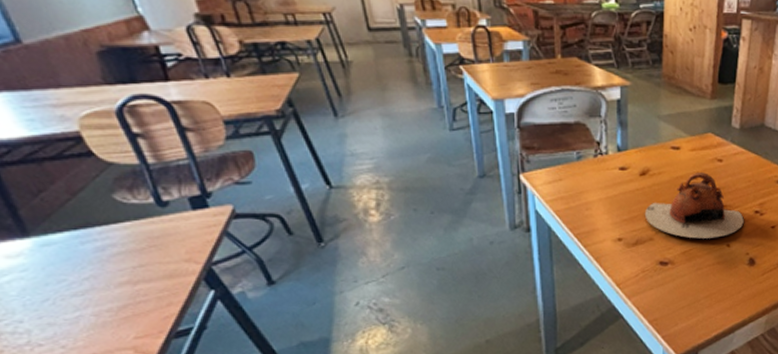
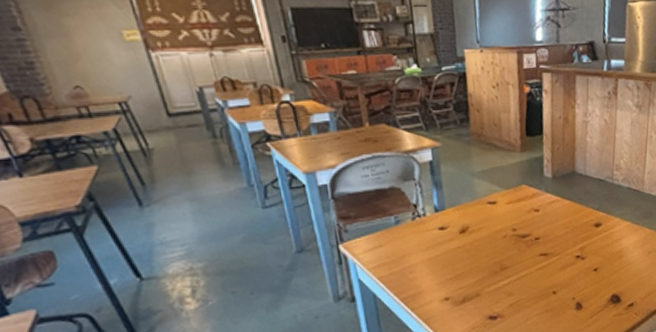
teapot: present [644,171,744,239] -> none [468,223,567,290]

